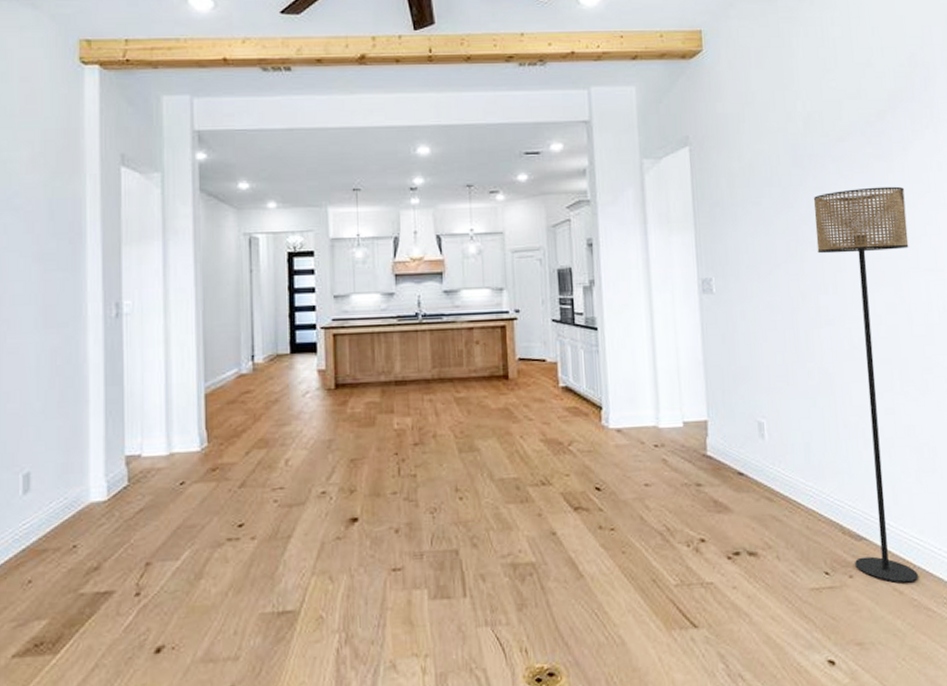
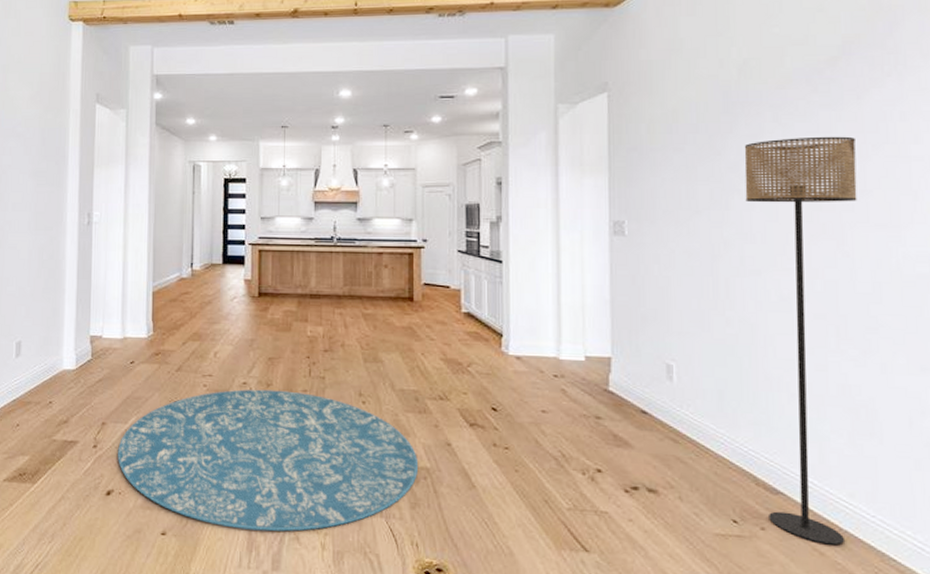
rug: none [168,495,524,668] -> present [118,389,419,532]

